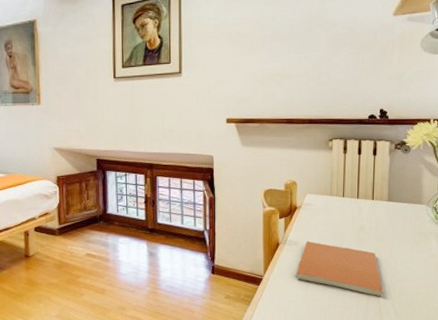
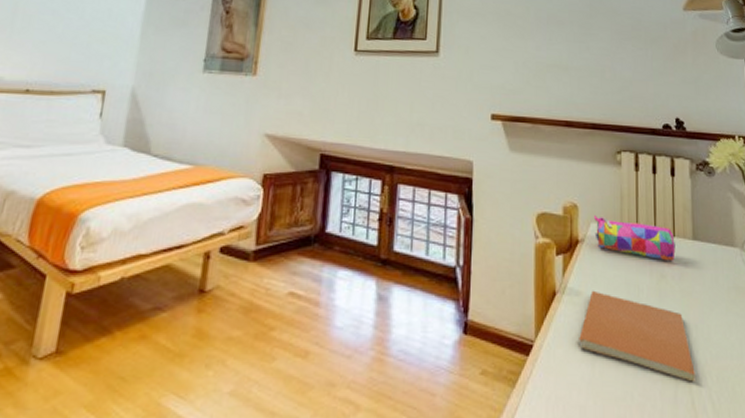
pencil case: none [308,188,374,218] -> present [593,215,676,261]

